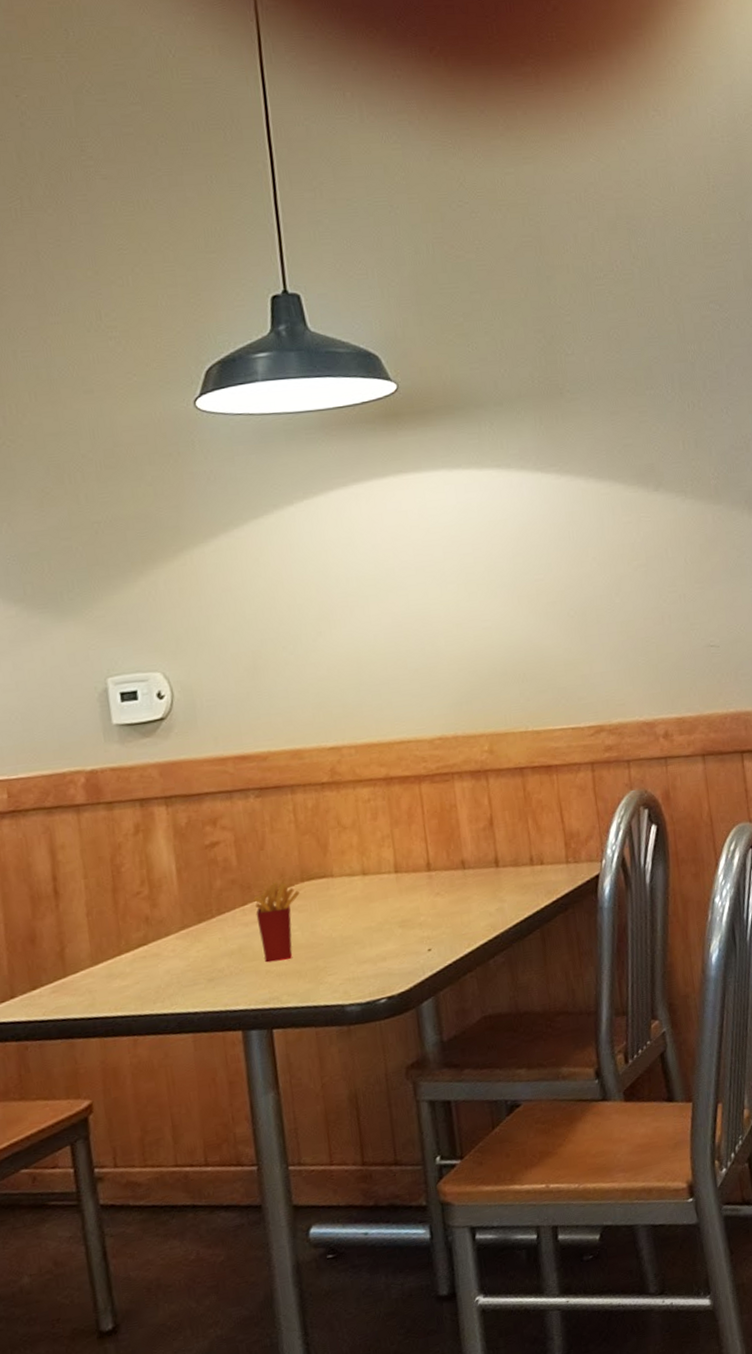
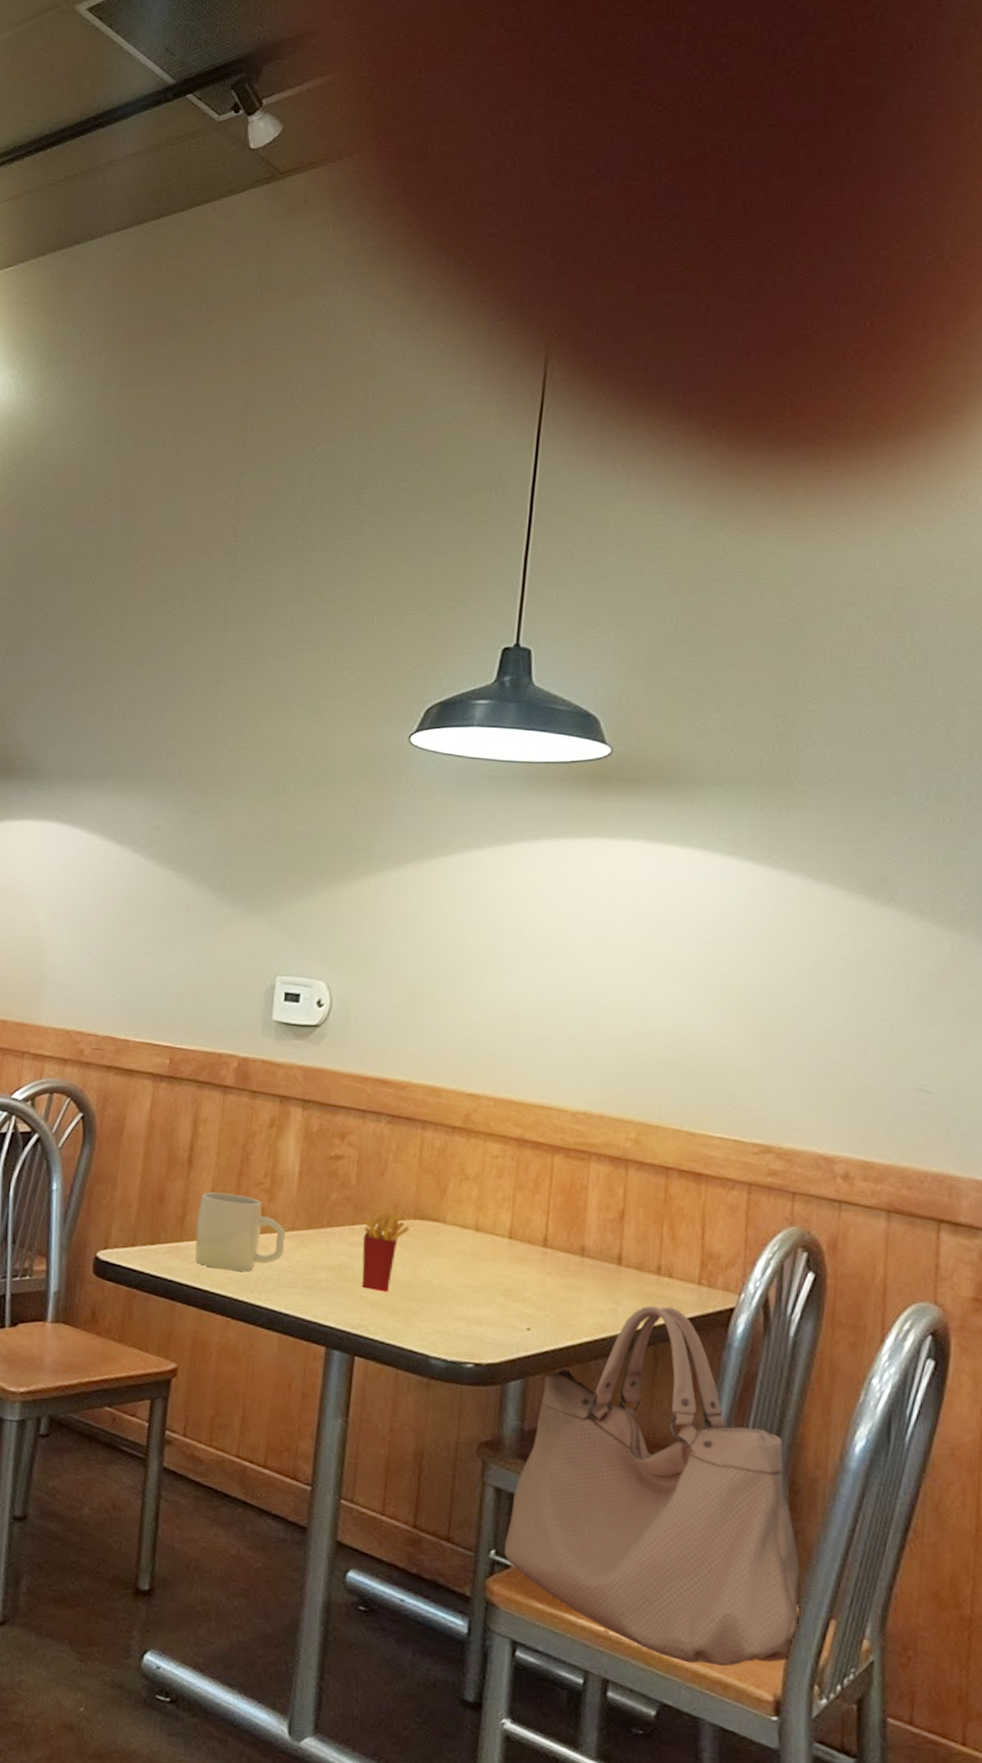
mug: none [77,909,179,993] -> present [194,1192,286,1272]
handbag: none [446,890,697,1188] -> present [504,1305,801,1667]

